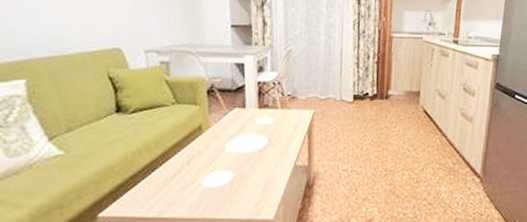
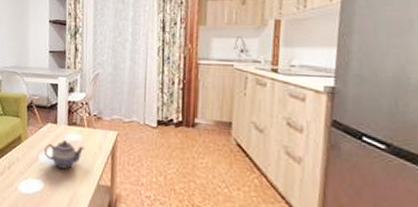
teapot: none [232,125,279,154] -> present [44,140,85,169]

